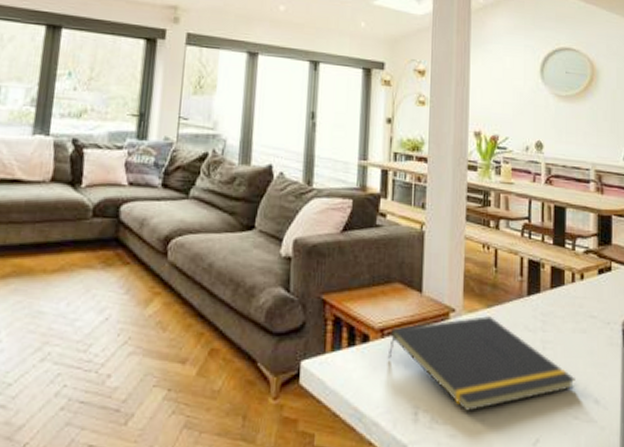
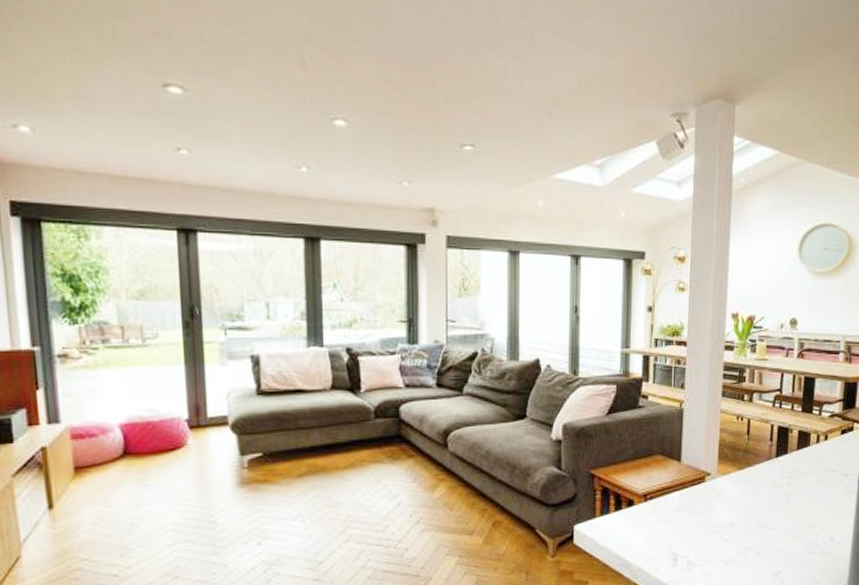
notepad: present [387,316,575,413] -> none [650,477,815,555]

